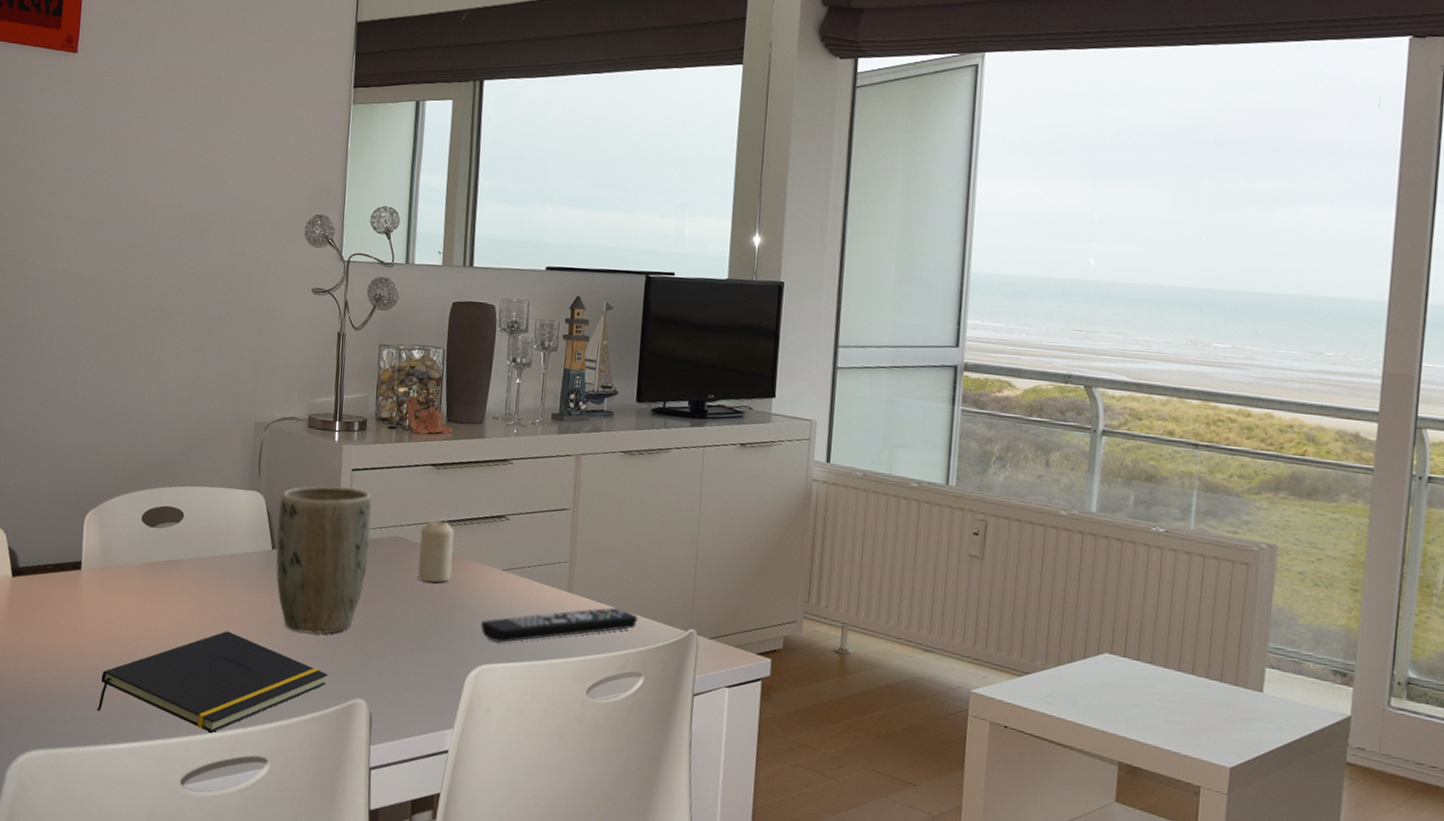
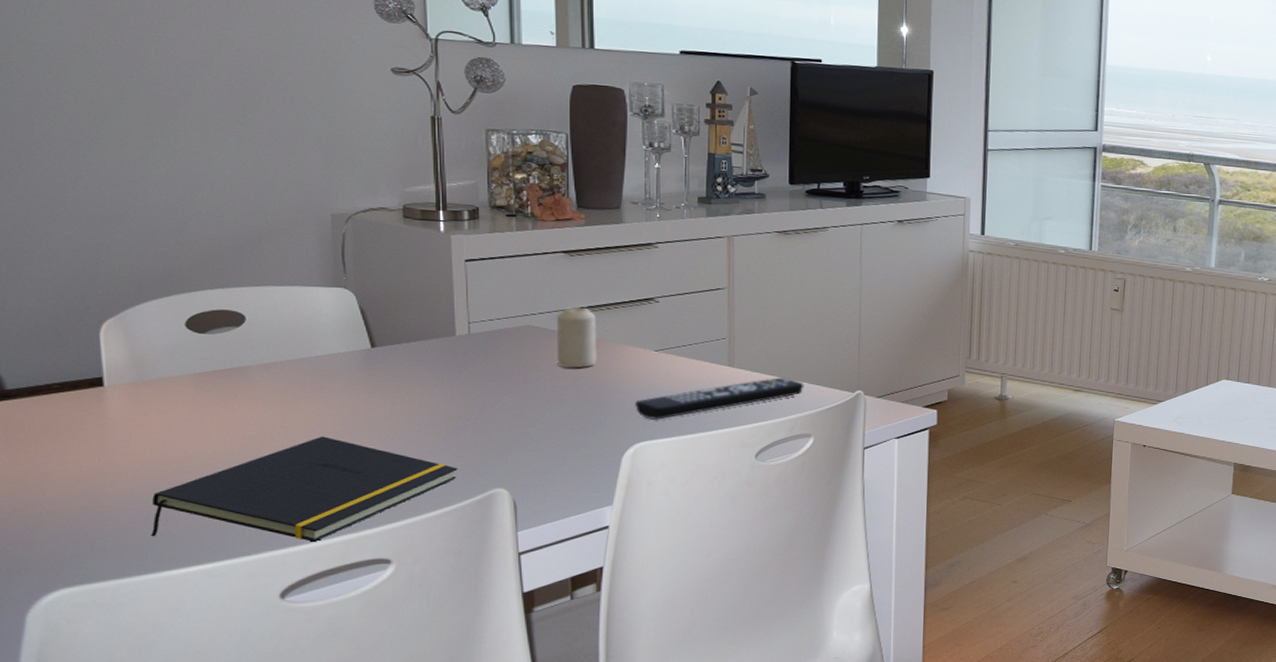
plant pot: present [276,485,372,634] -> none [375,278,497,430]

